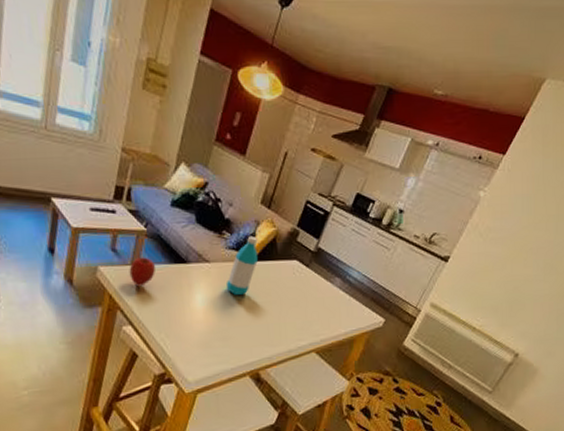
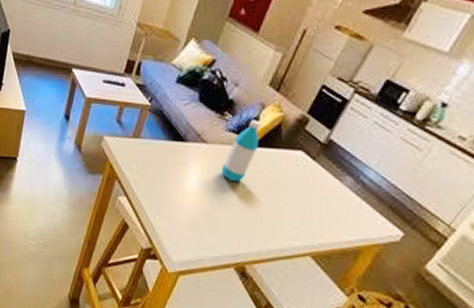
apple: present [129,257,155,287] -> none [130,131,154,160]

